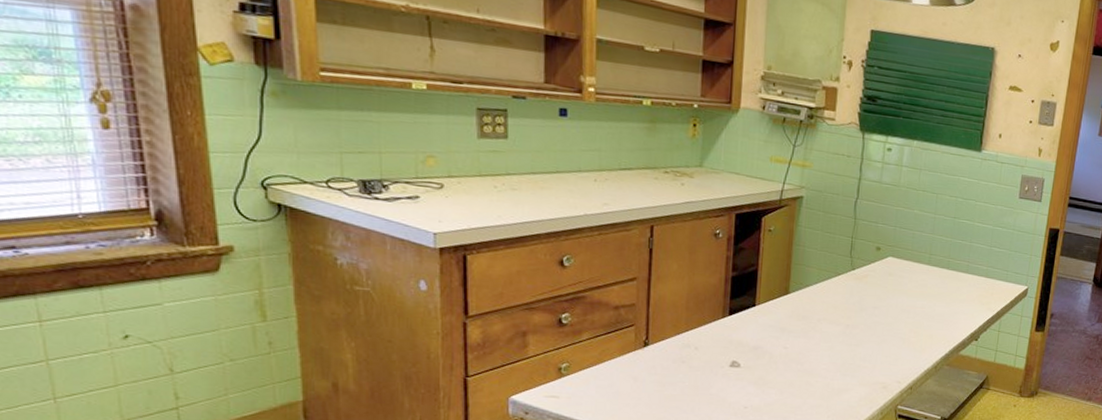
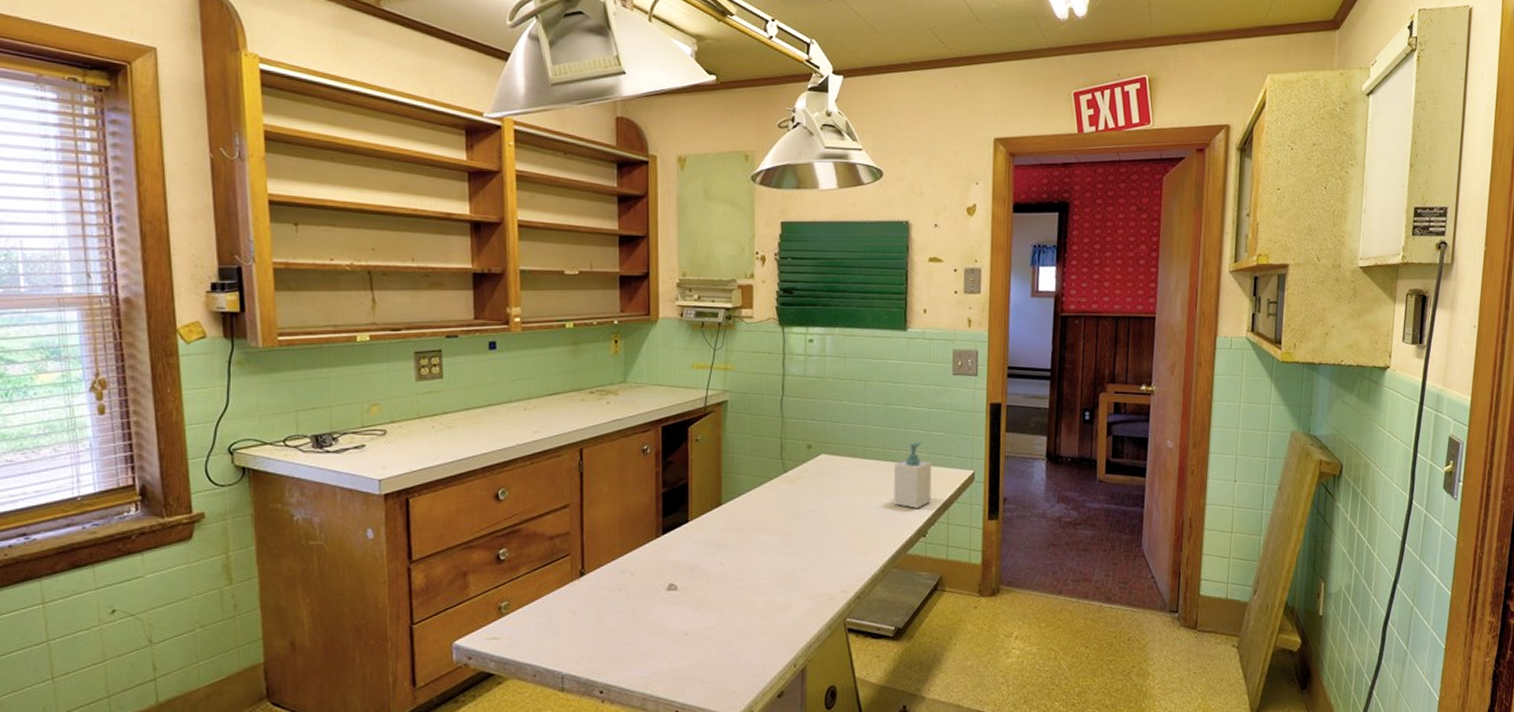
soap bottle: none [951,255,991,315] -> present [893,441,932,509]

